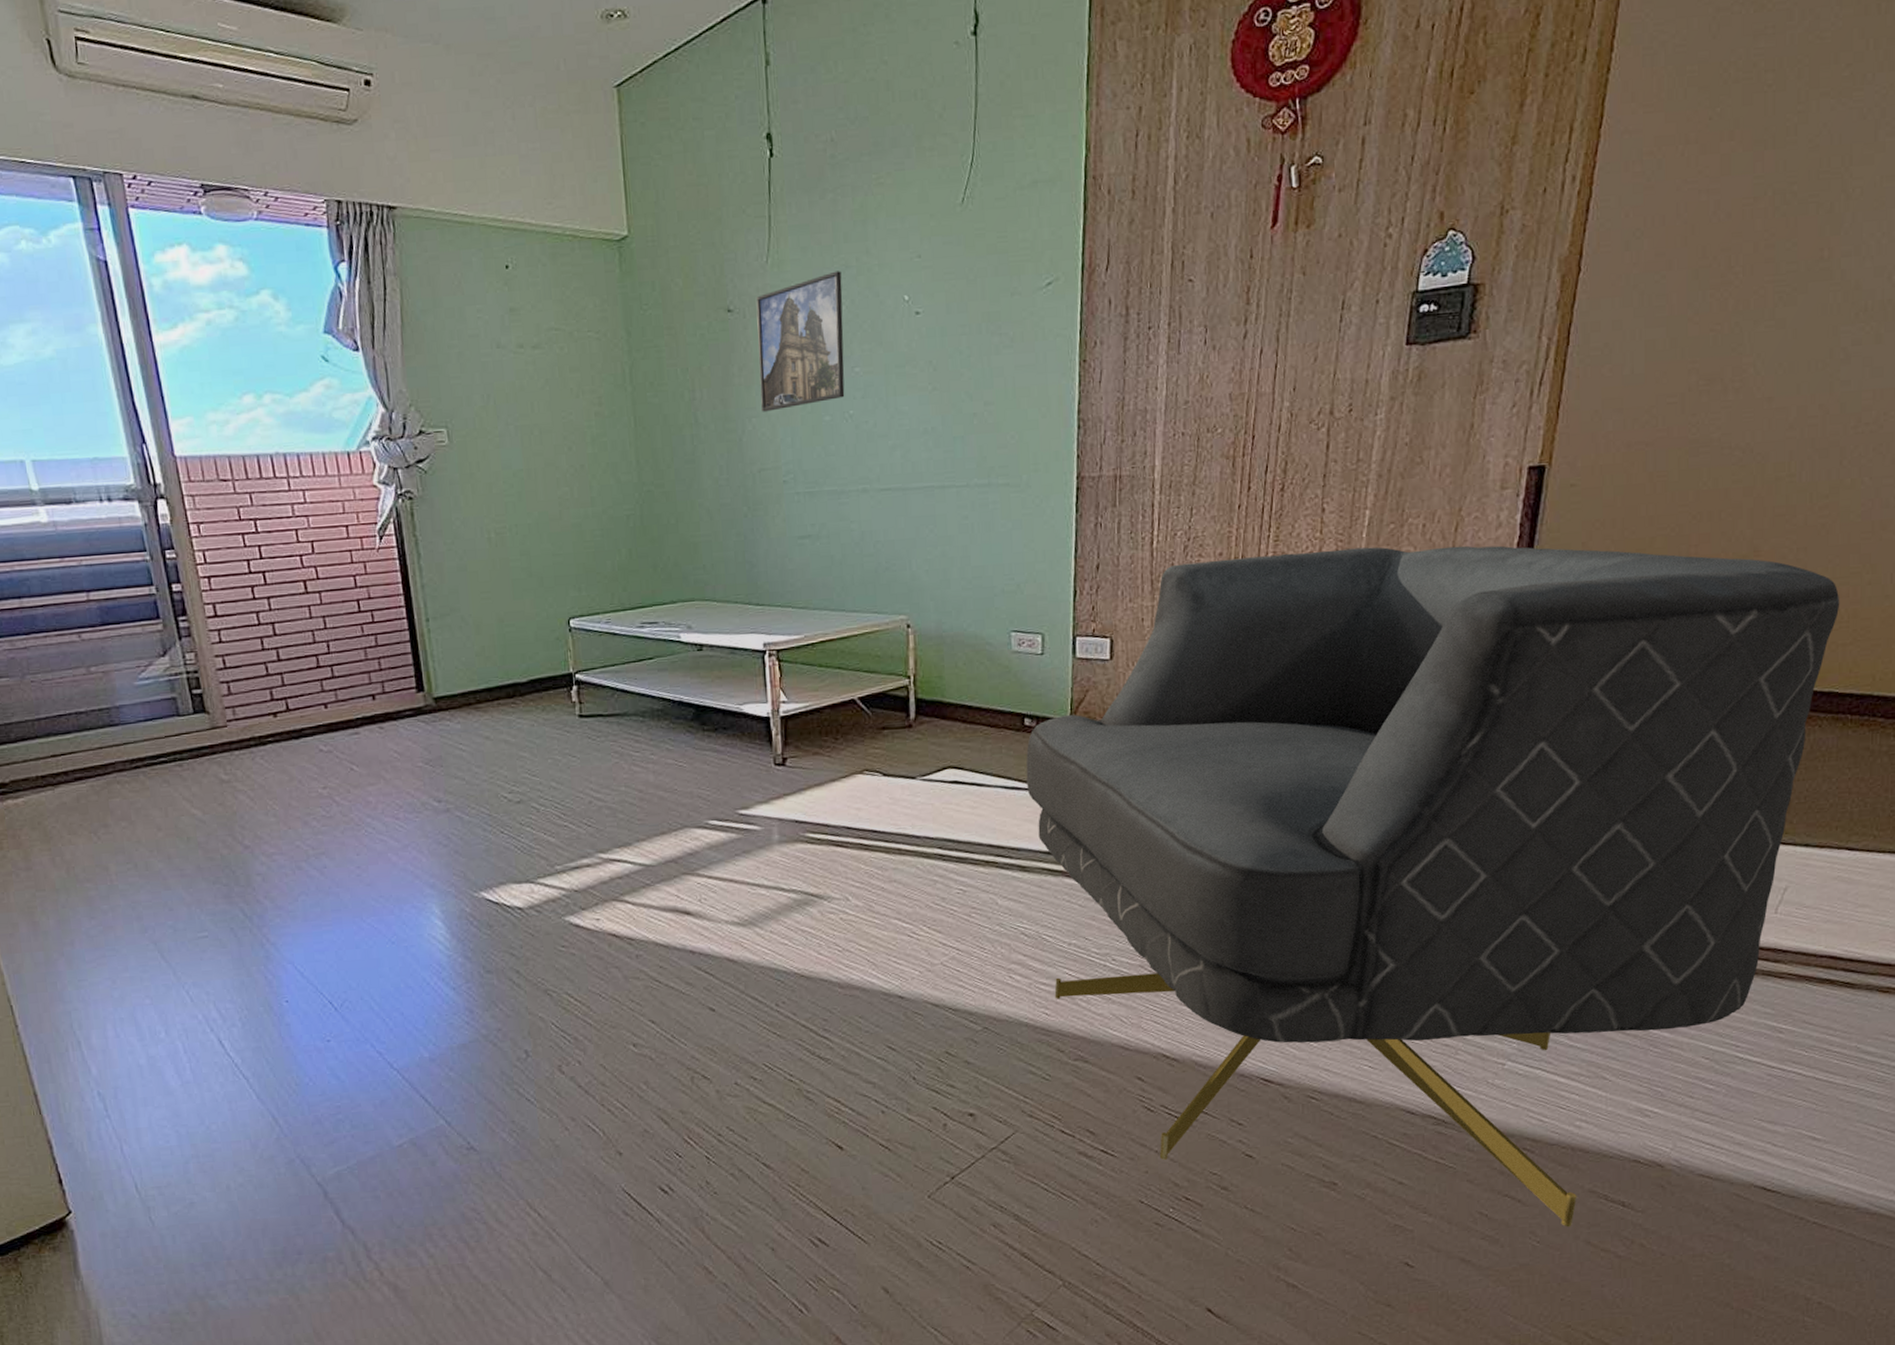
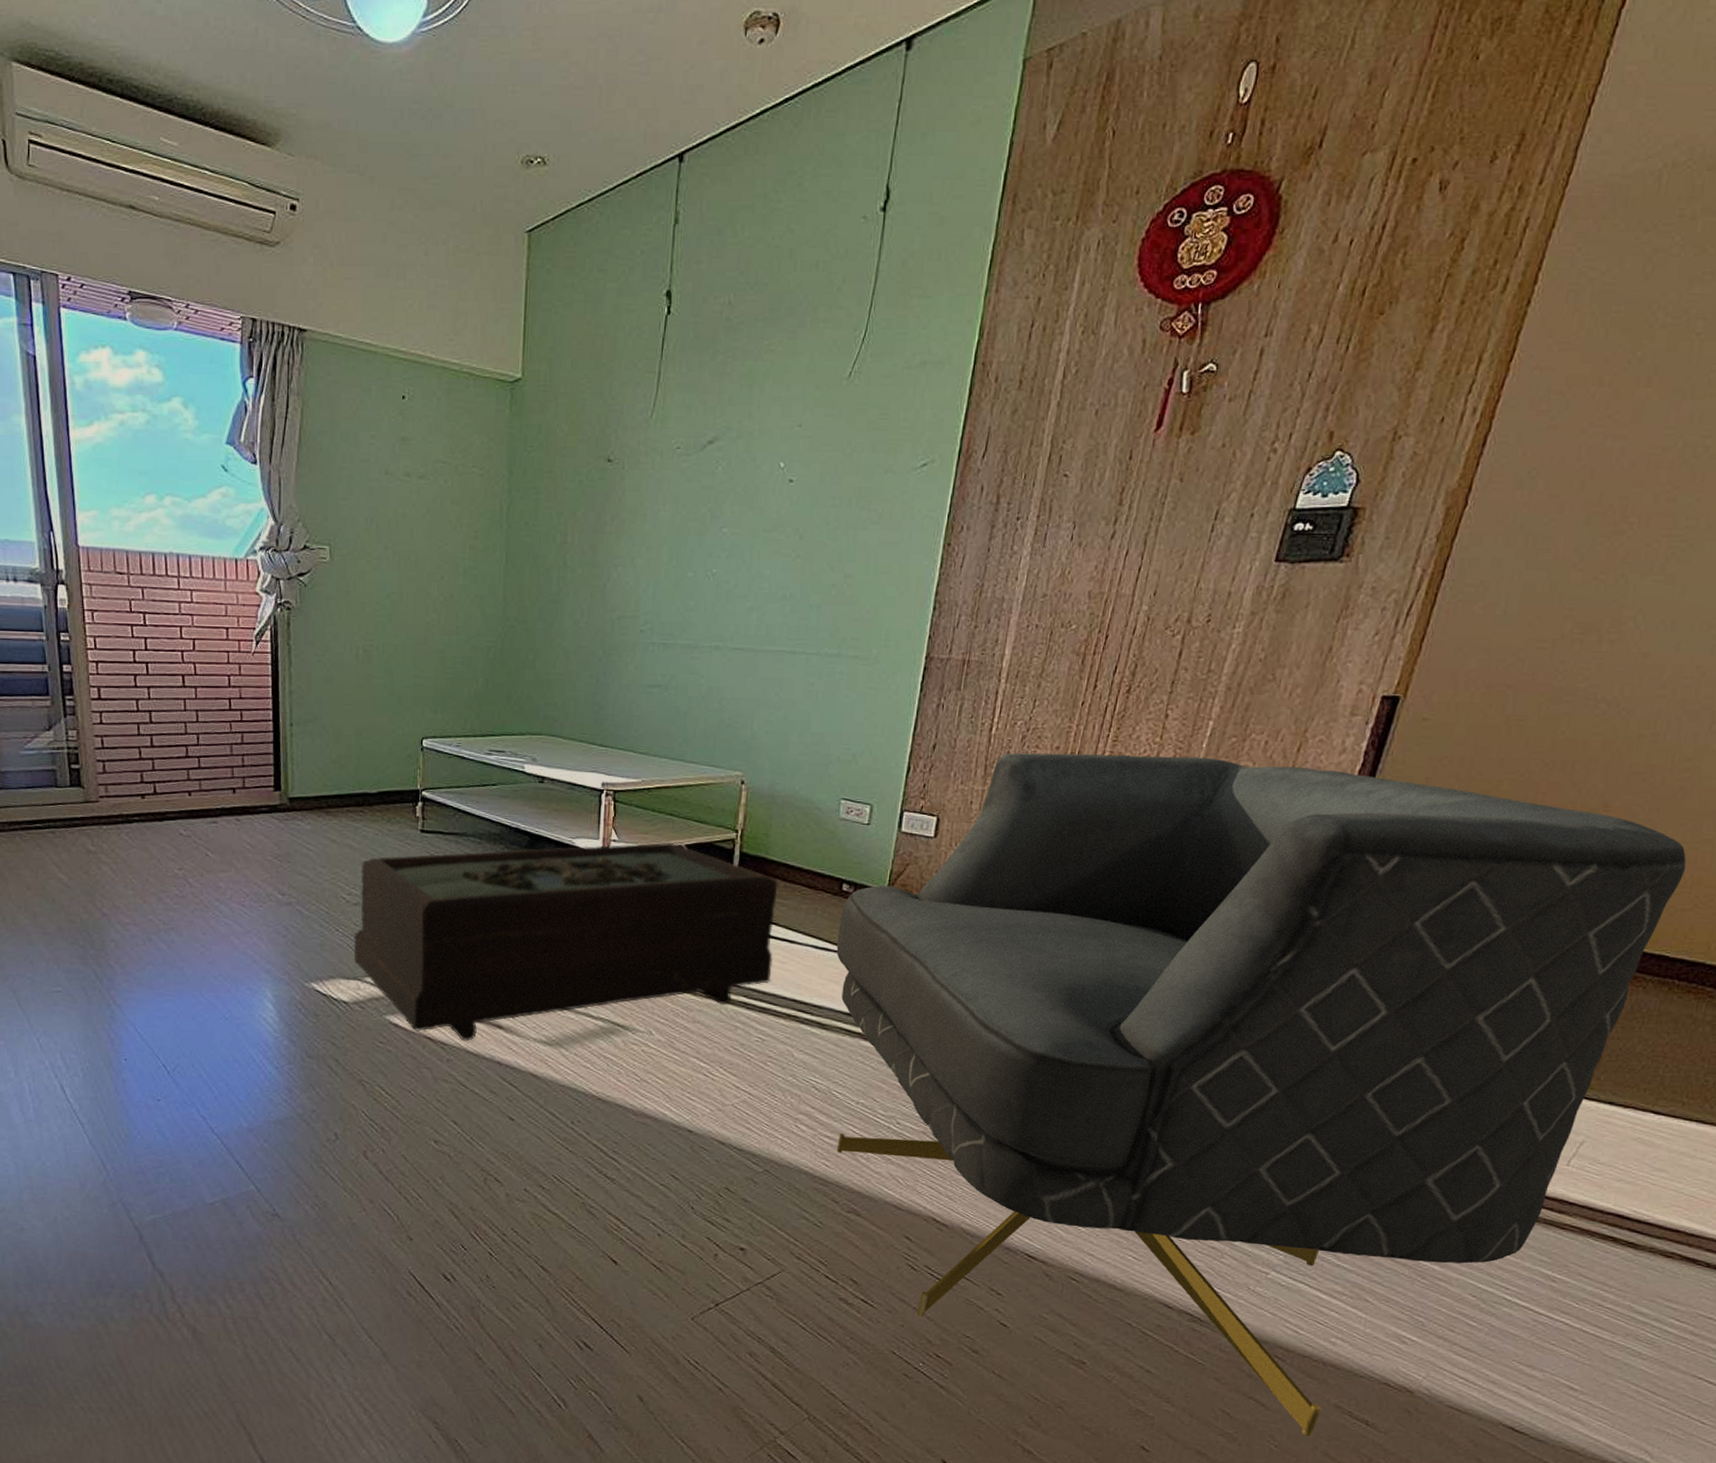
coffee table: none [519,697,964,933] -> present [353,843,778,1041]
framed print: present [756,271,845,412] -> none [628,432,722,562]

